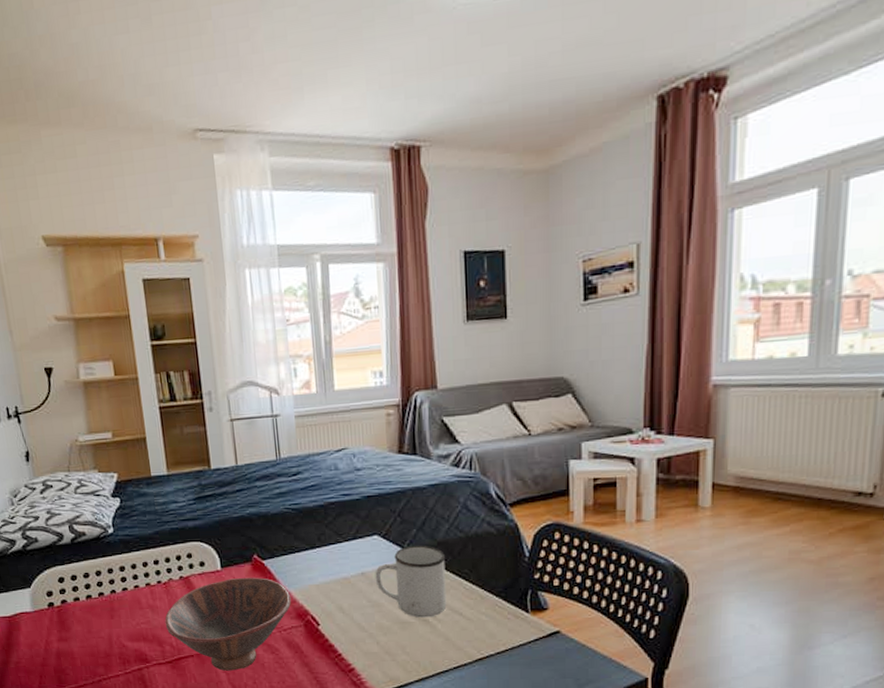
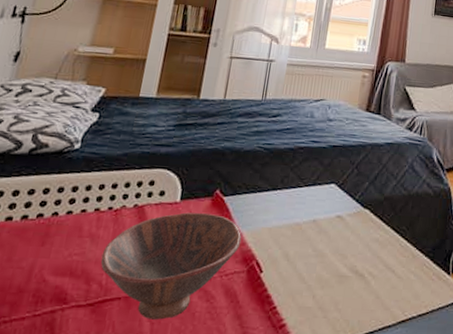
mug: present [375,545,447,618] -> none [324,197,389,273]

